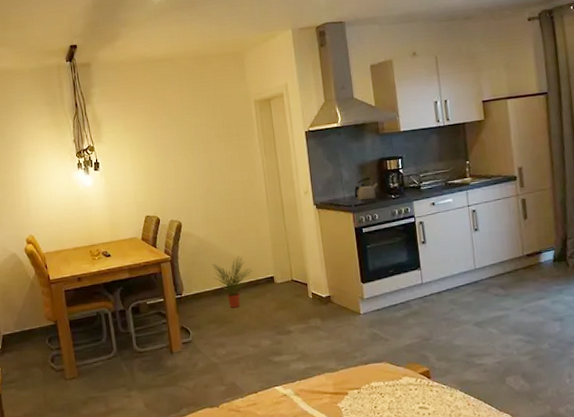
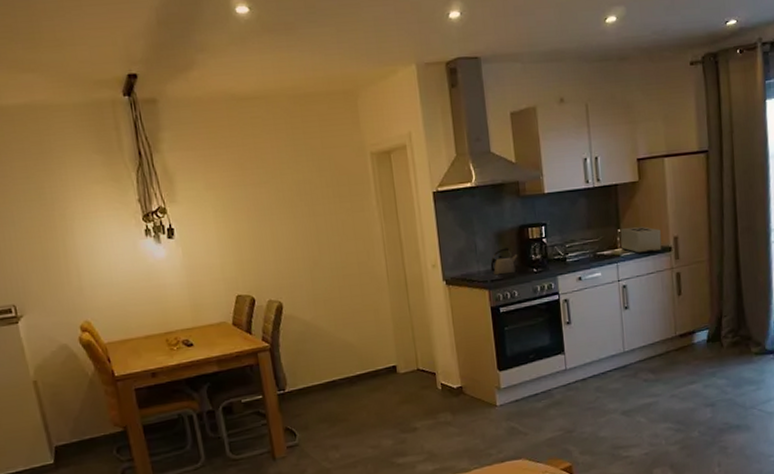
potted plant: present [212,256,253,308] -> none [321,342,371,404]
toaster: none [468,159,508,183] -> present [620,226,662,255]

